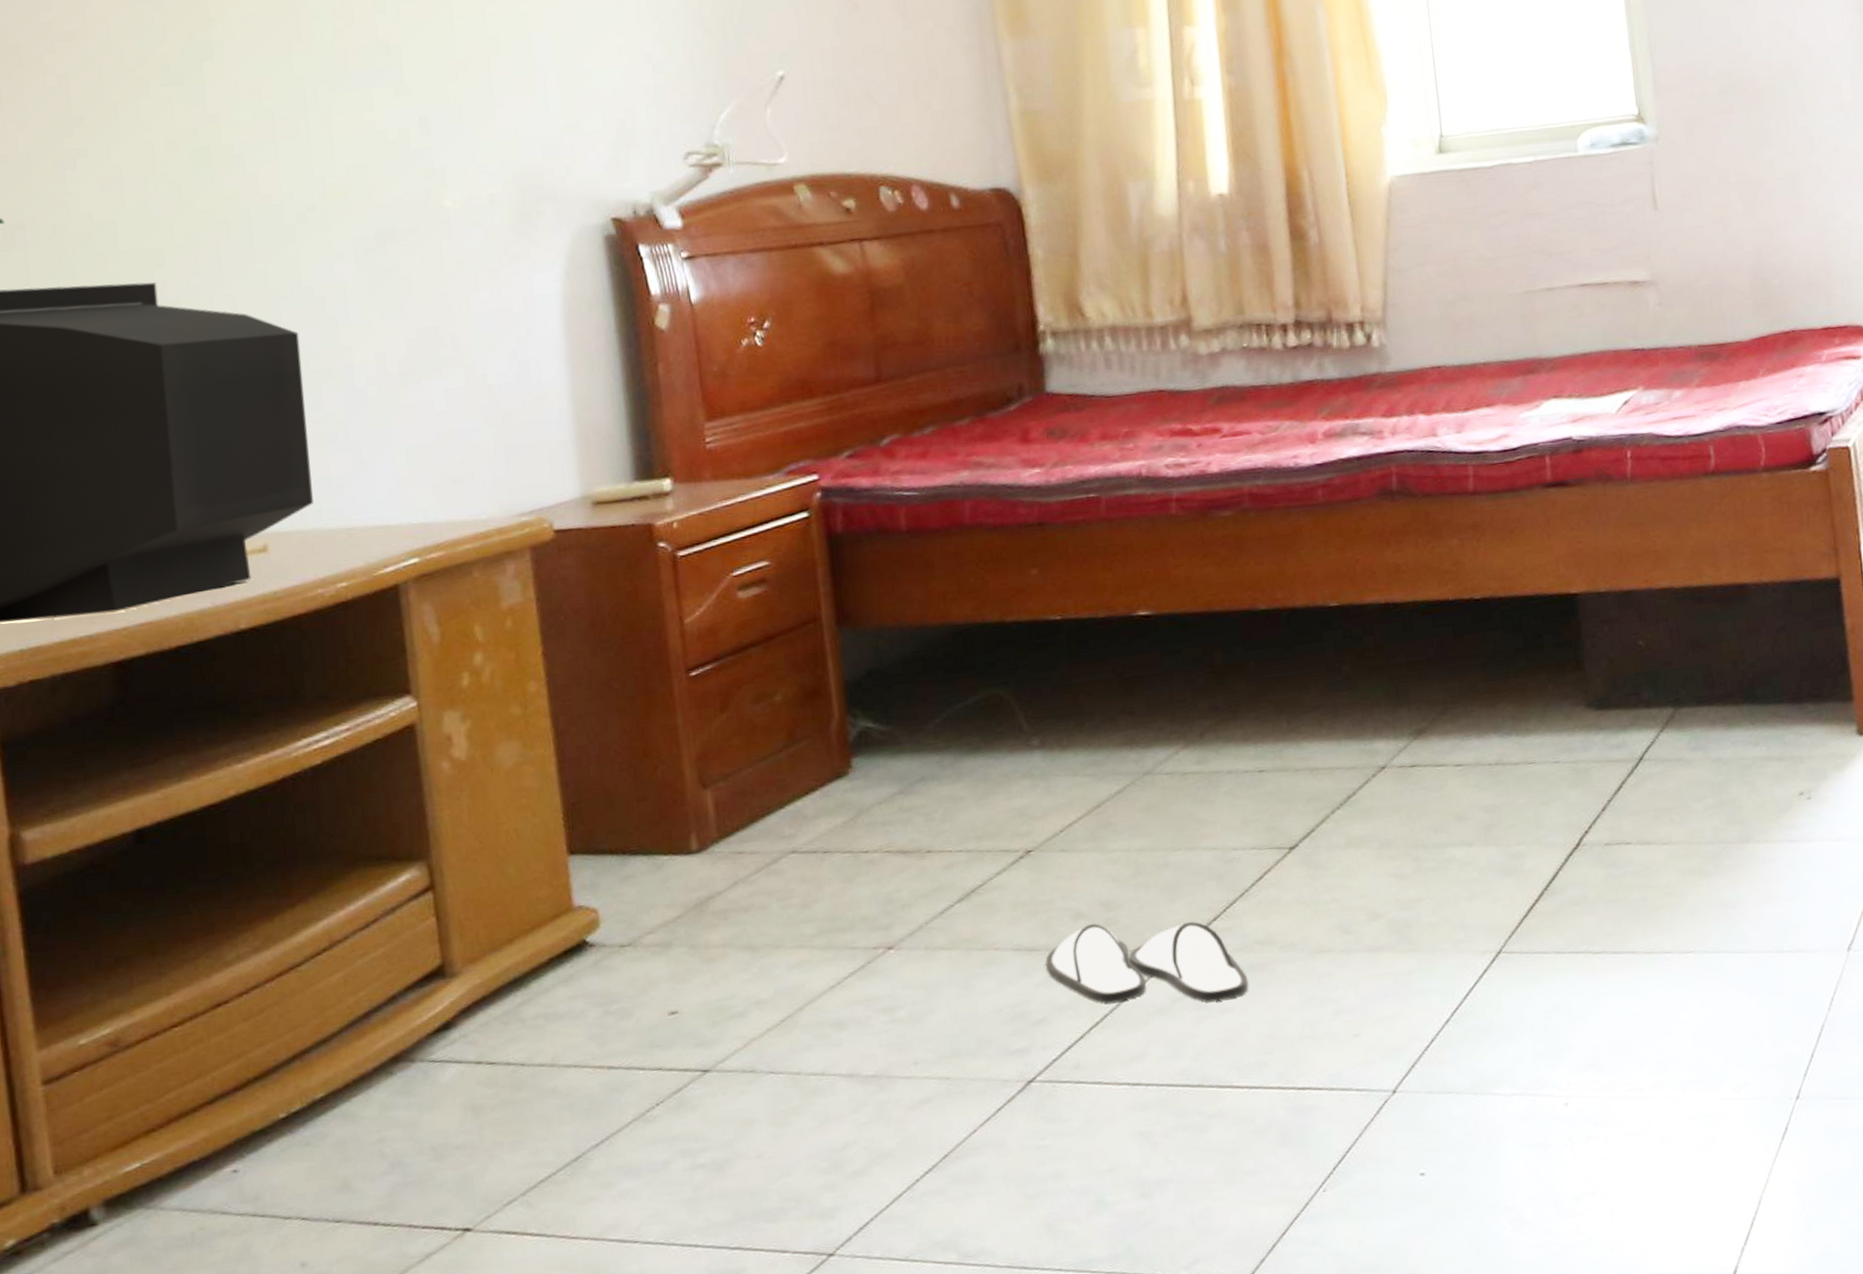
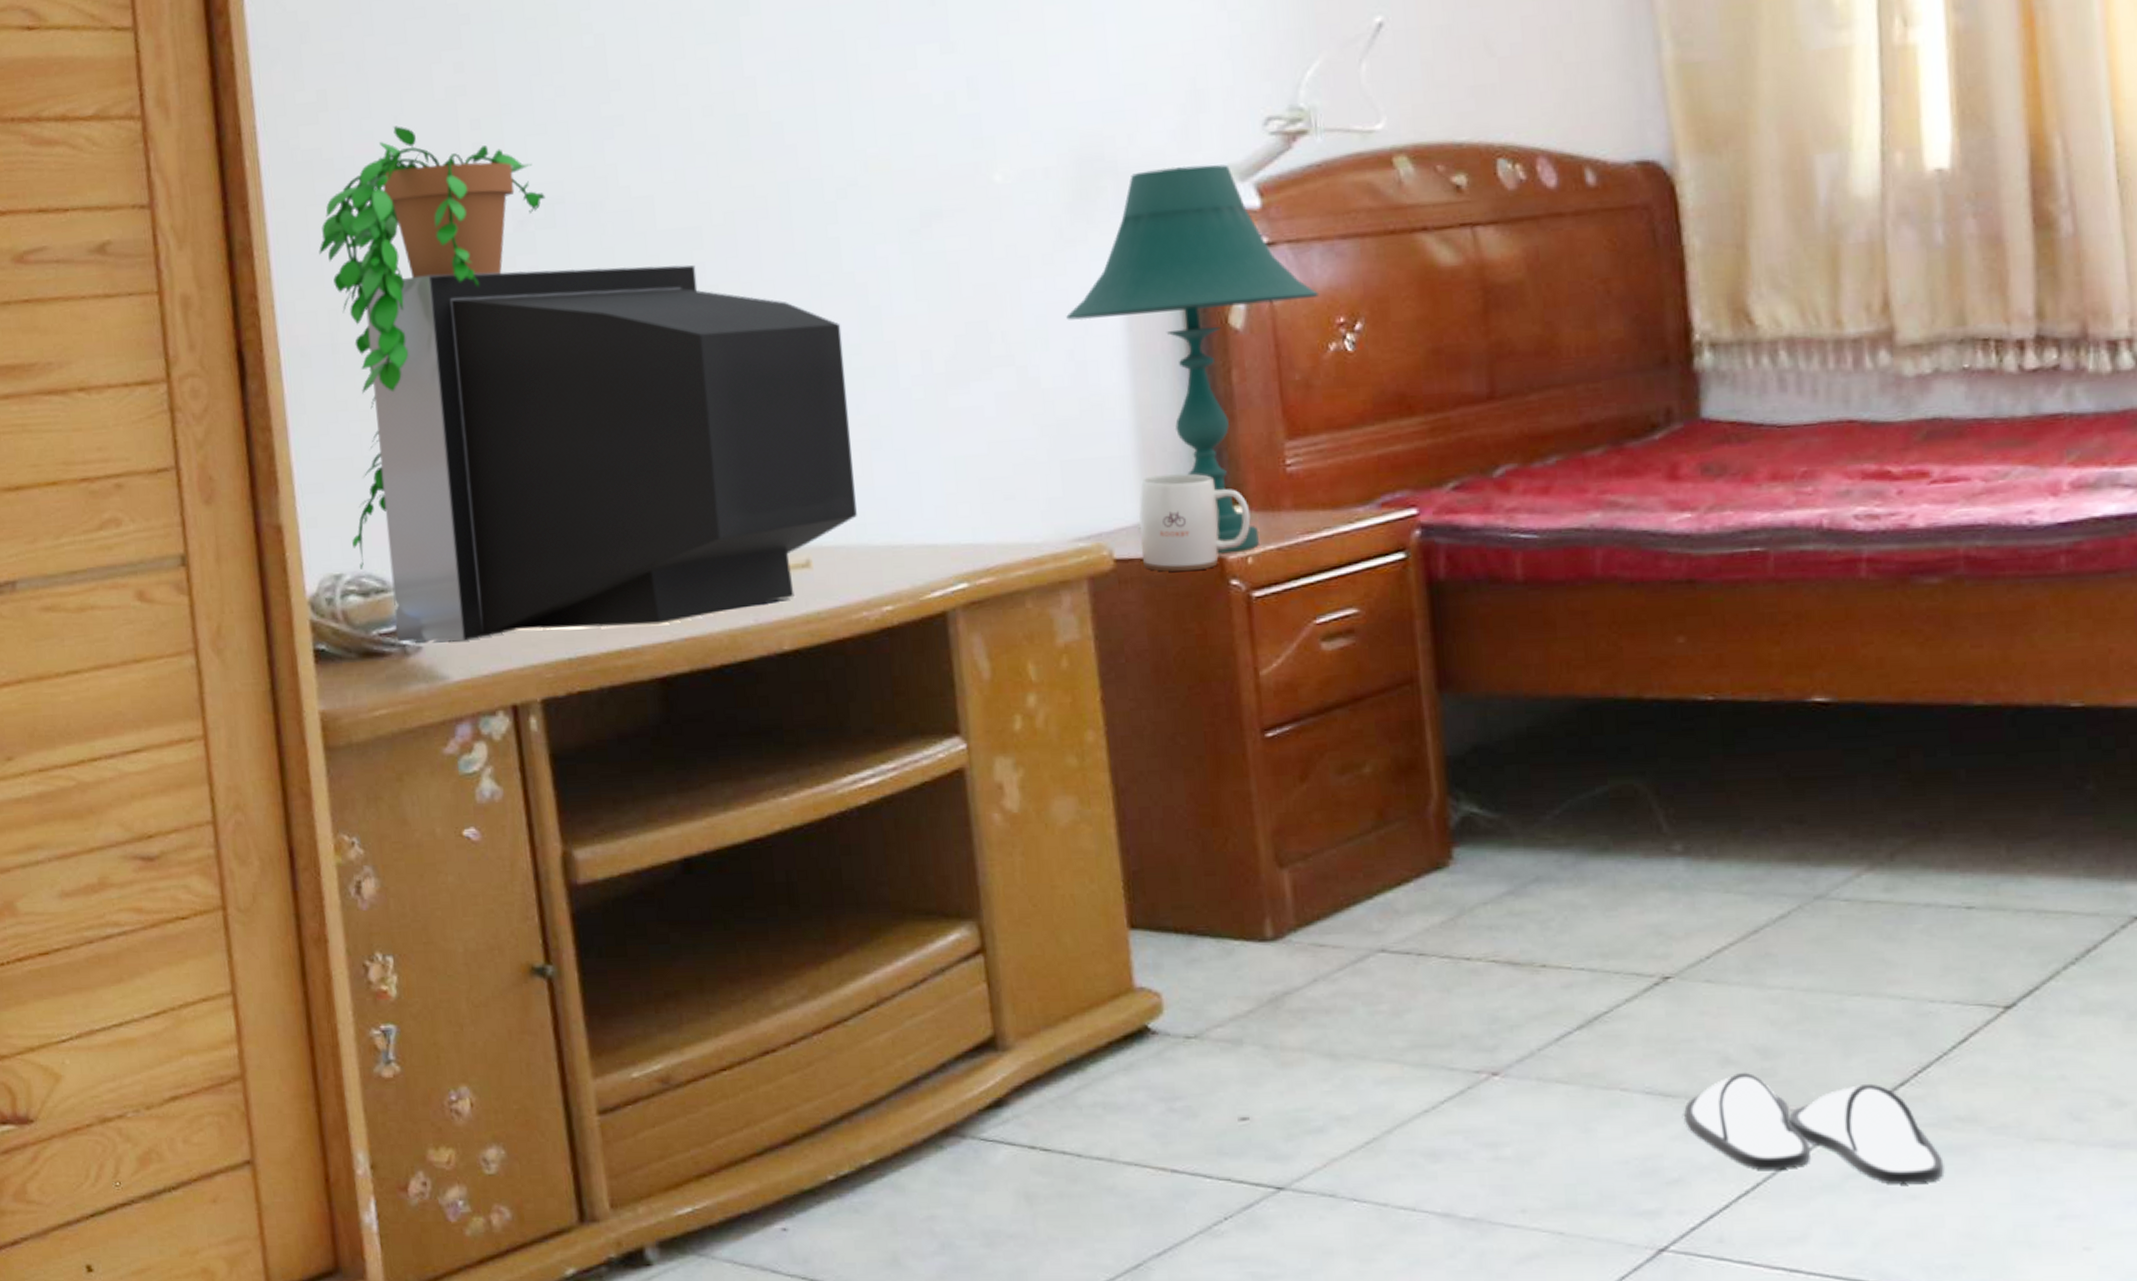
table lamp: none [510,191,732,521] -> present [1066,164,1318,554]
mug: none [576,453,676,539] -> present [1139,473,1251,572]

